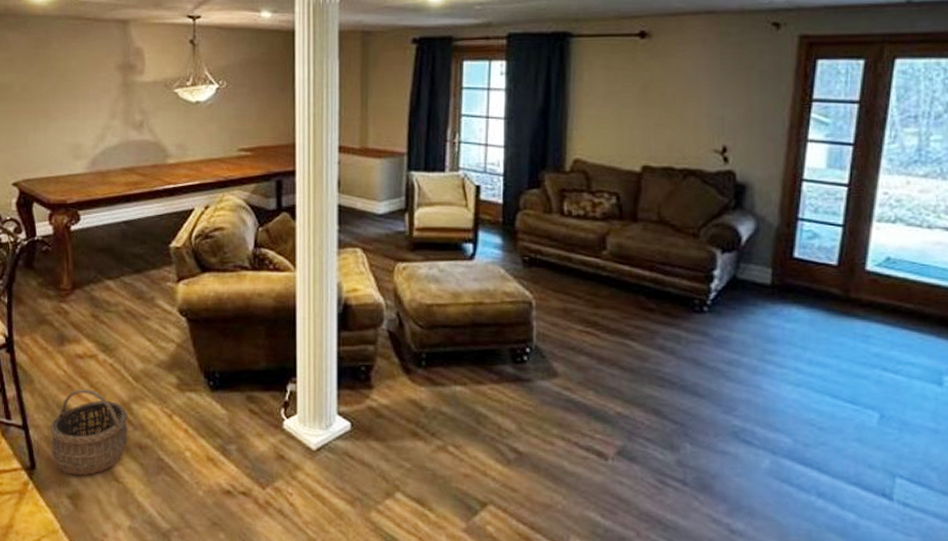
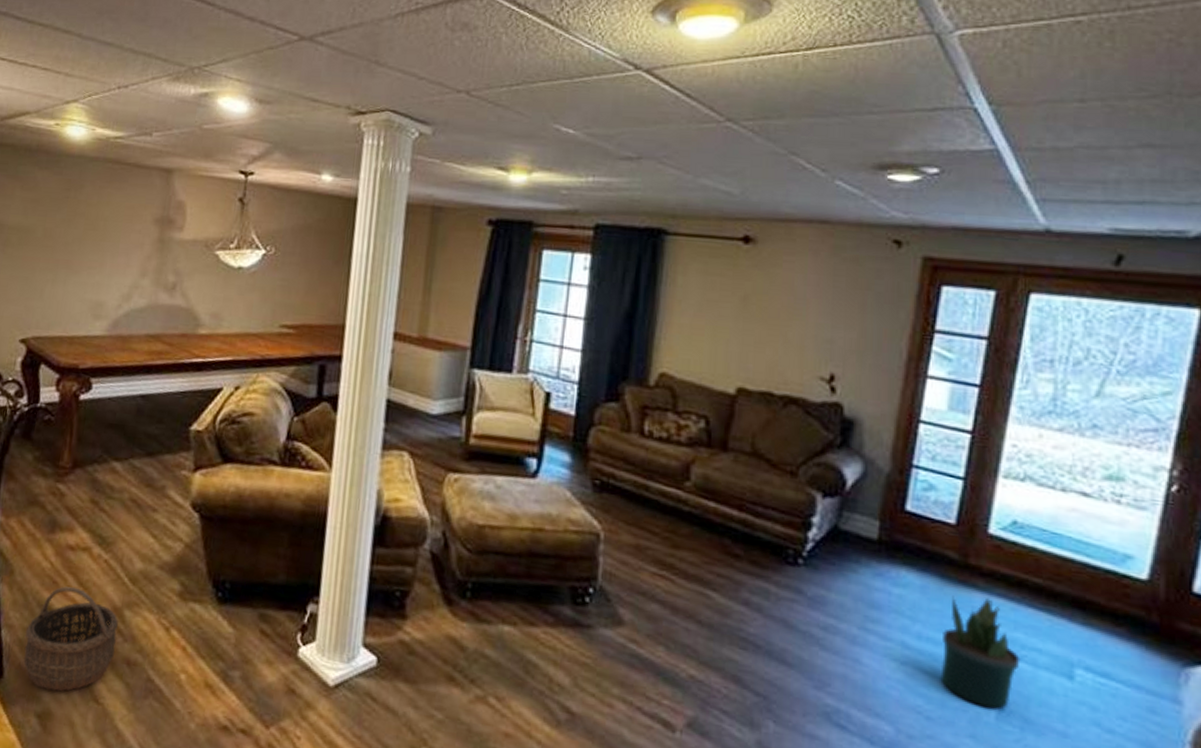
planter: none [829,324,897,416] -> present [940,596,1021,710]

